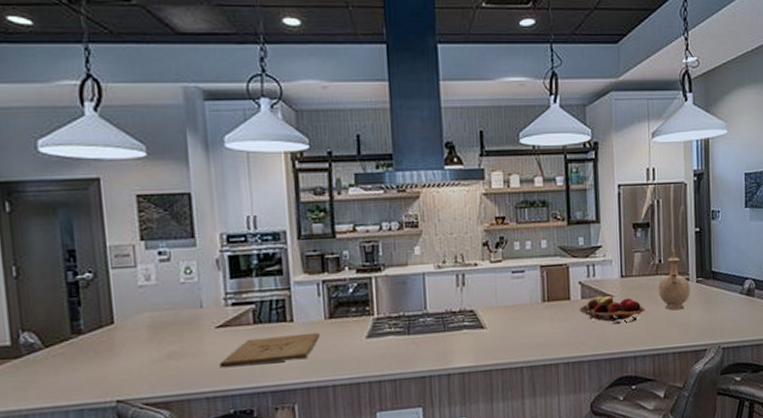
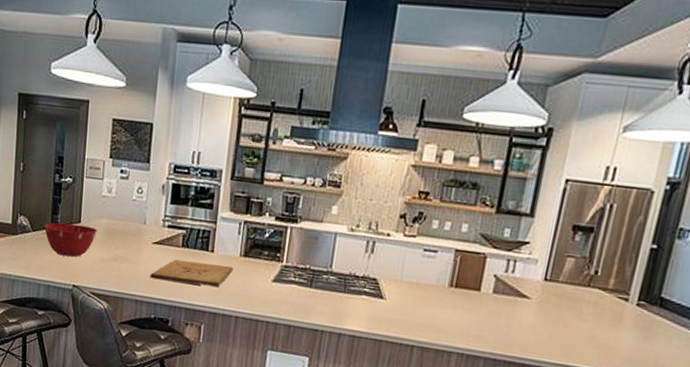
mixing bowl: none [60,325,139,369] -> present [43,223,97,257]
fruit basket: present [579,295,645,324] -> none [487,293,565,331]
vase: present [658,250,690,311] -> none [585,263,628,332]

